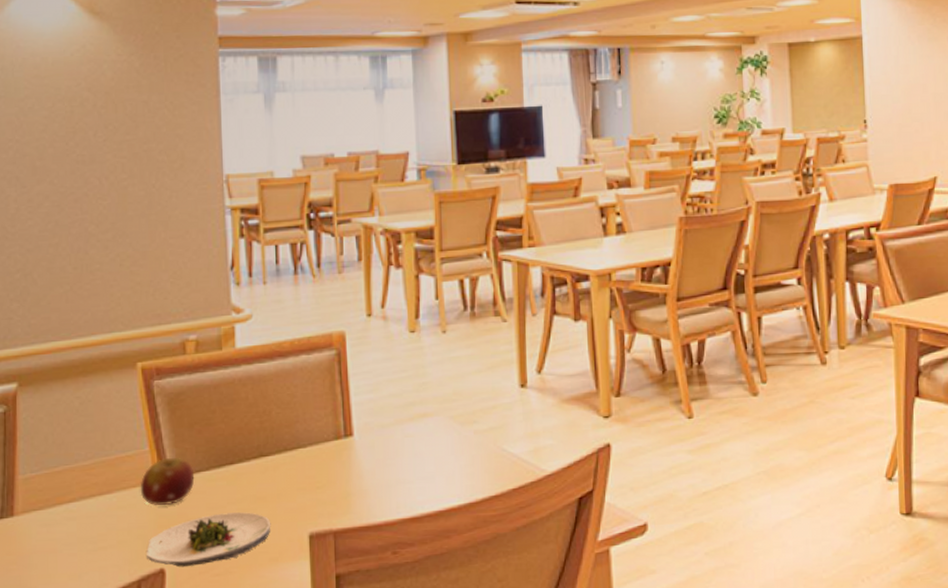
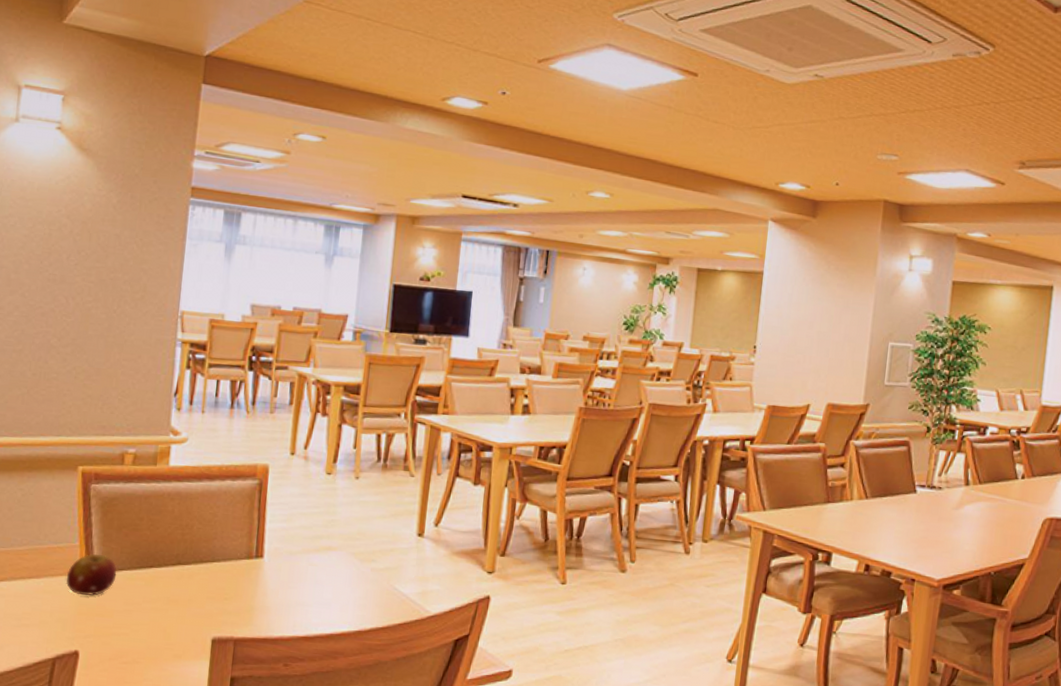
salad plate: present [147,512,271,568] -> none [64,609,180,652]

